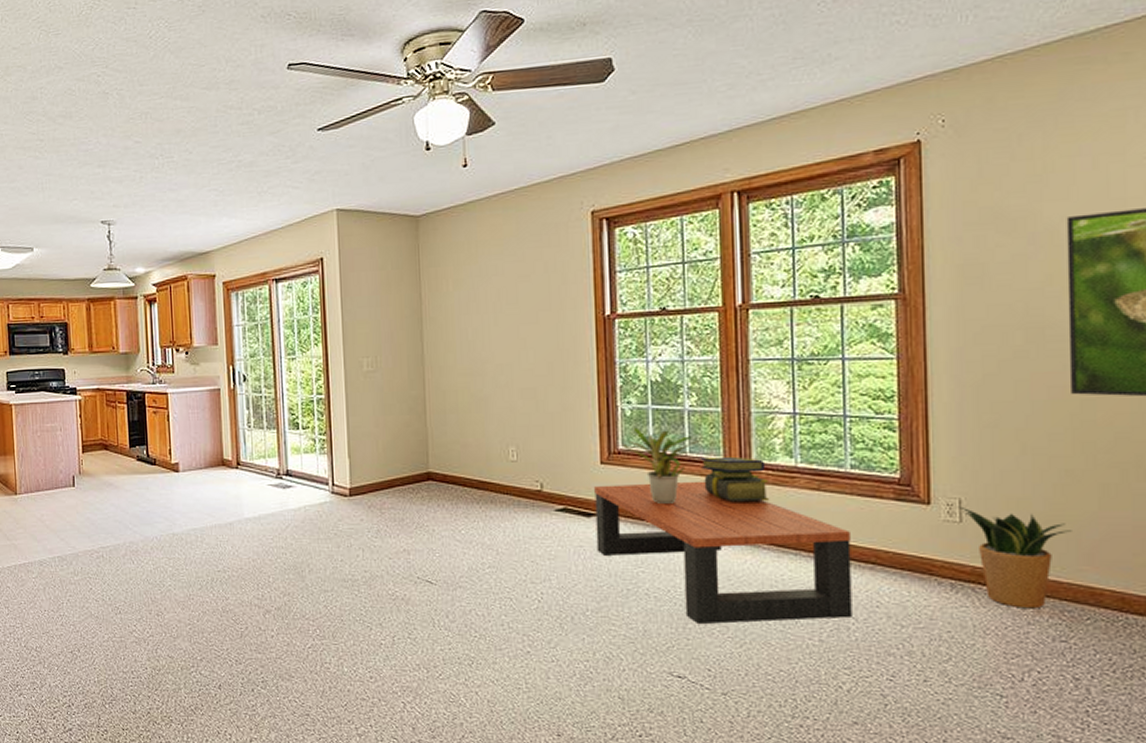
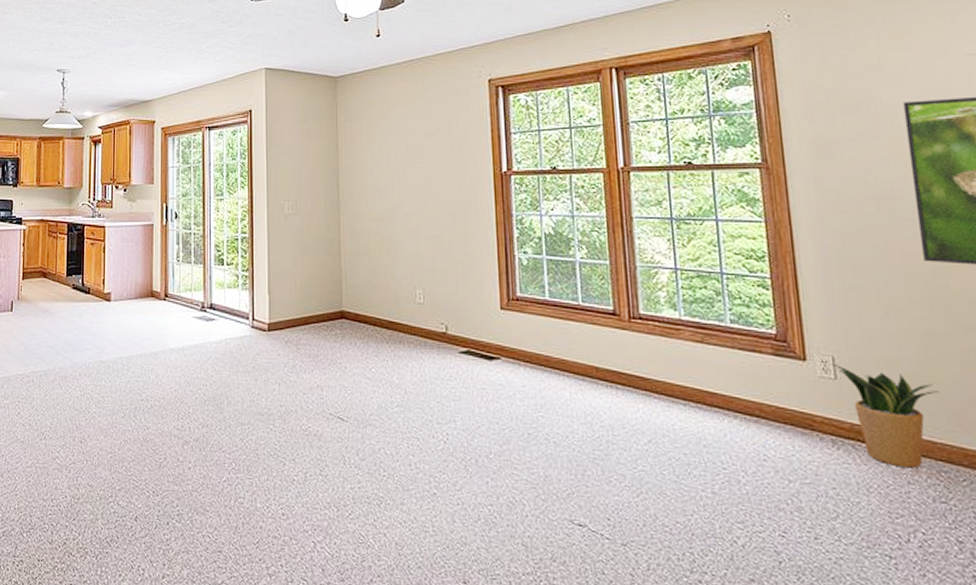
coffee table: present [594,481,852,625] -> none [495,329,742,472]
potted plant: present [622,427,699,505] -> none [519,276,590,352]
stack of books: present [701,456,770,502] -> none [593,306,658,352]

